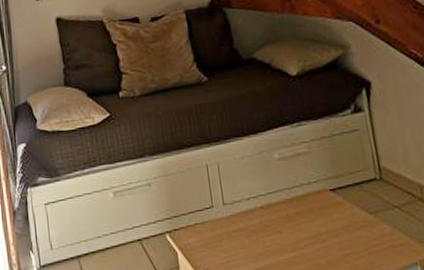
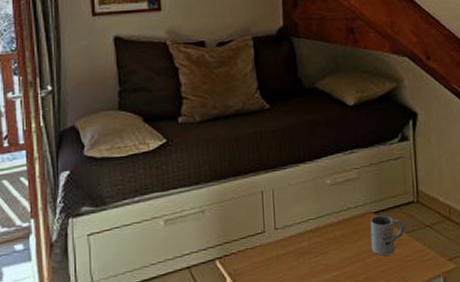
mug: none [326,192,369,238] -> present [370,215,405,256]

